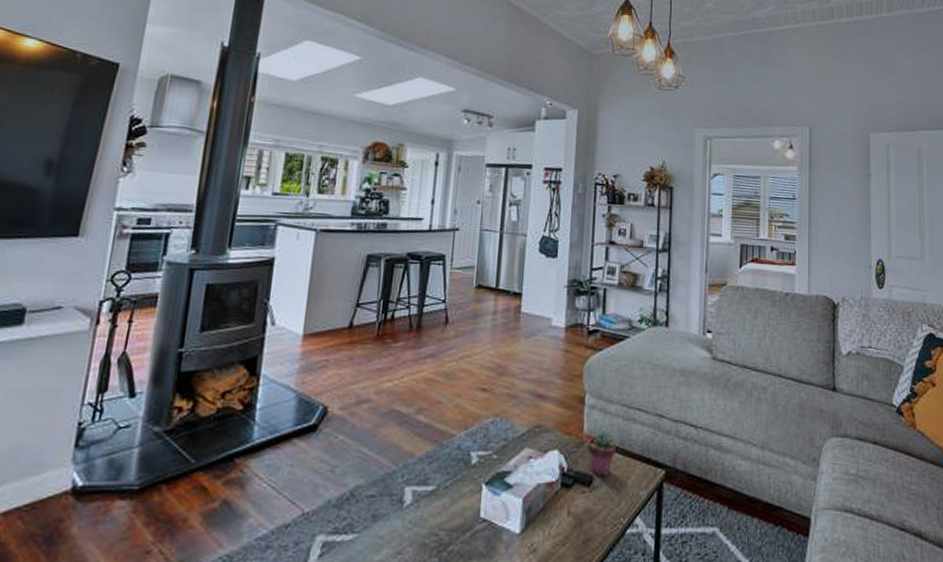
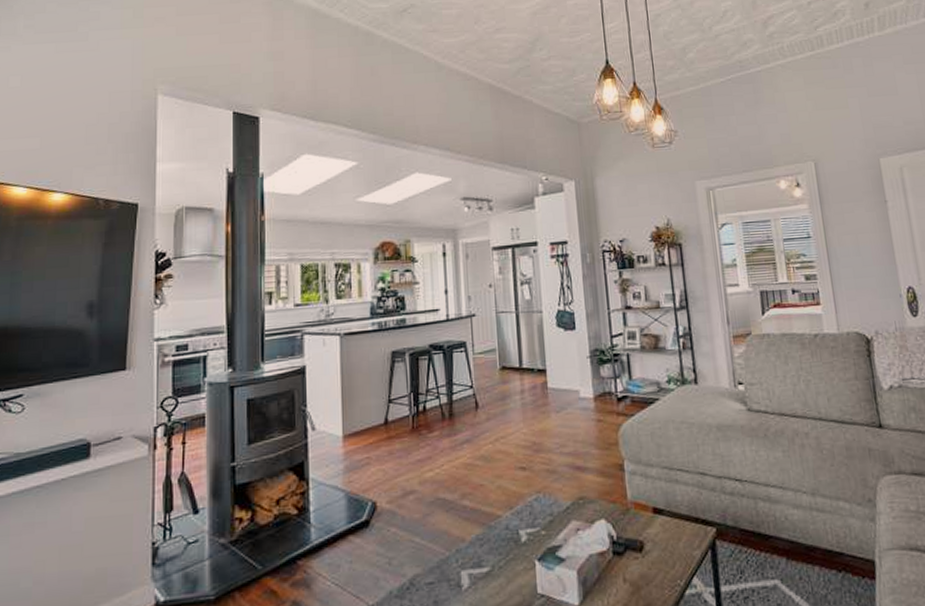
potted succulent: present [587,430,617,476] -> none [633,495,664,540]

